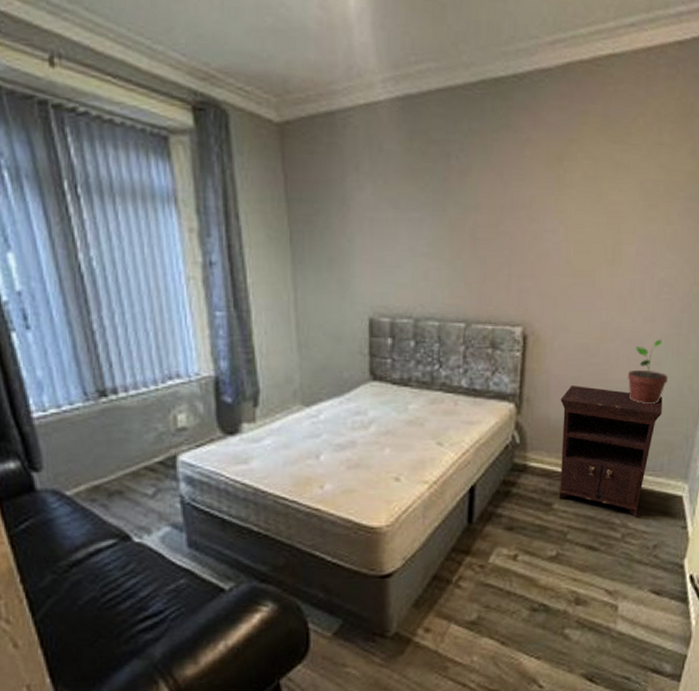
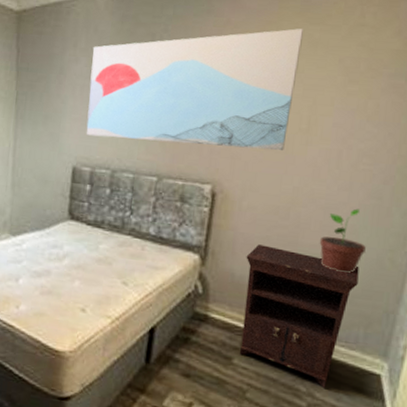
wall art: none [379,148,605,285] -> present [86,28,303,151]

